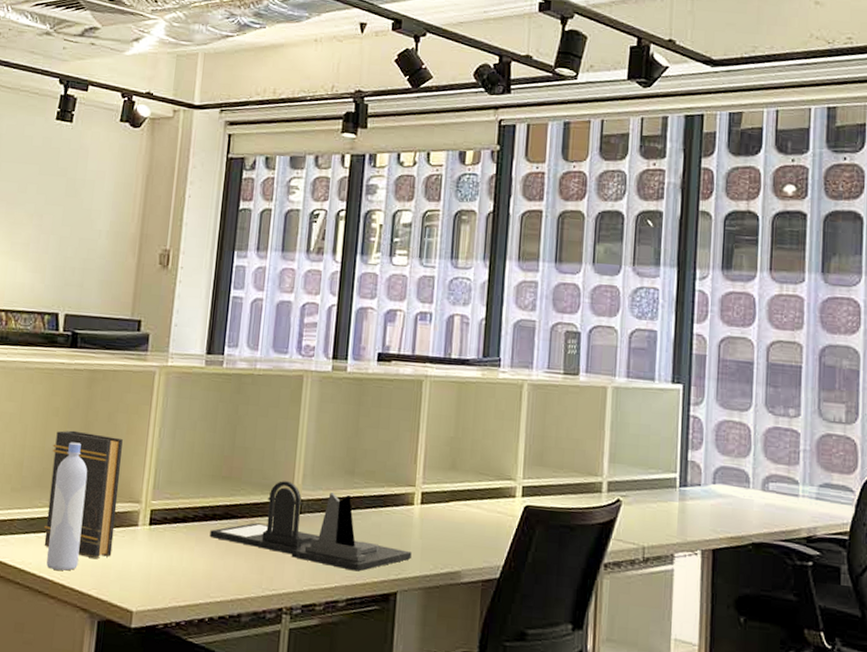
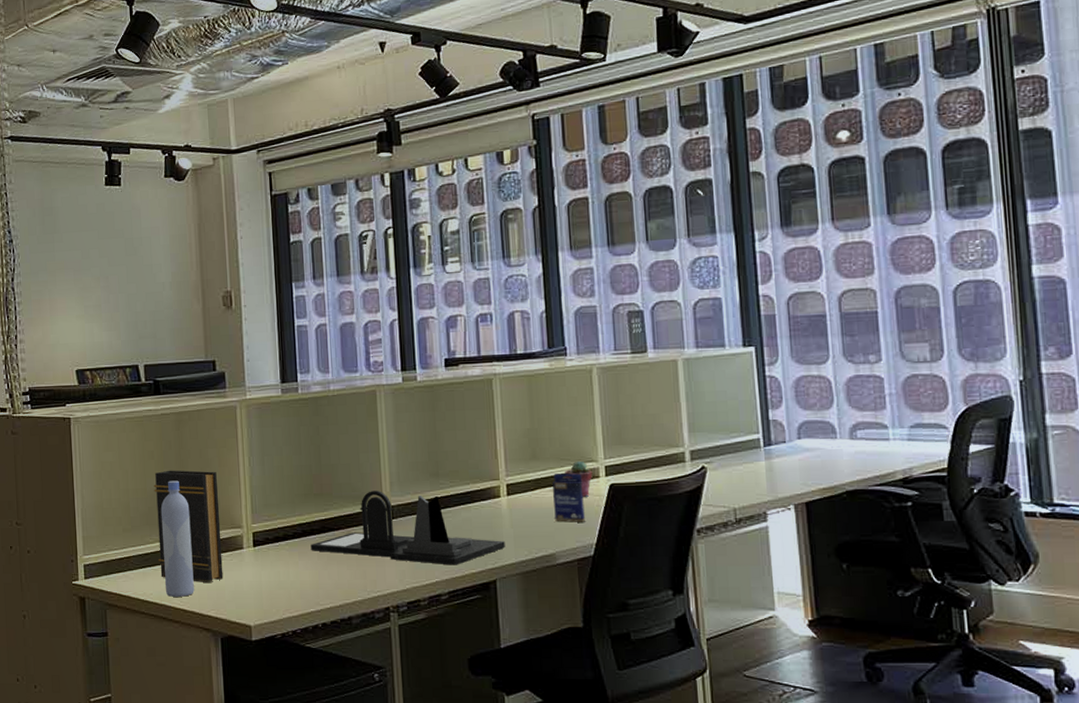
small box: none [465,487,499,542] -> present [551,473,585,523]
potted succulent: none [482,477,509,516] -> present [565,460,593,497]

